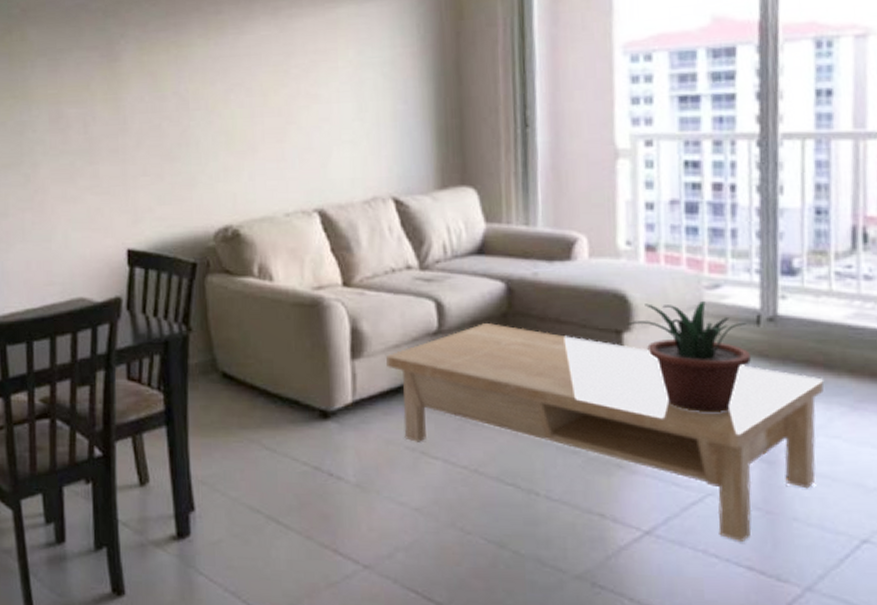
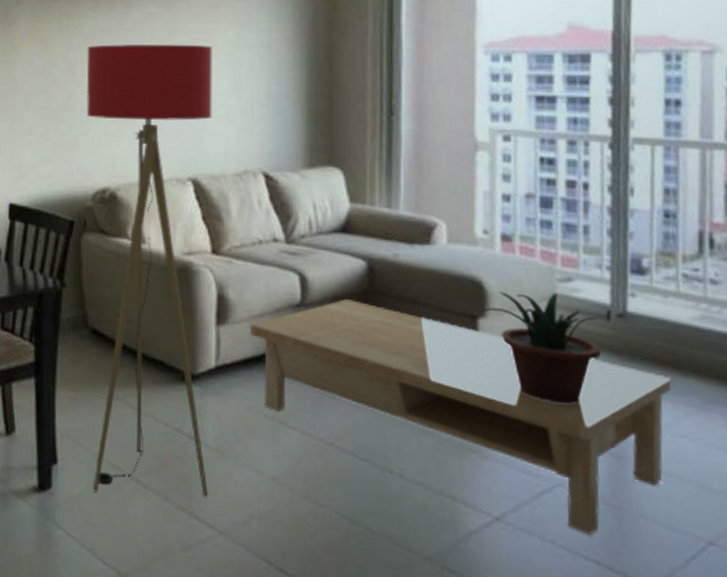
floor lamp: none [199,67,351,537] -> present [86,43,213,497]

